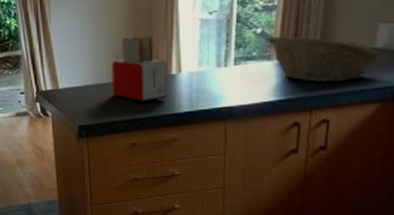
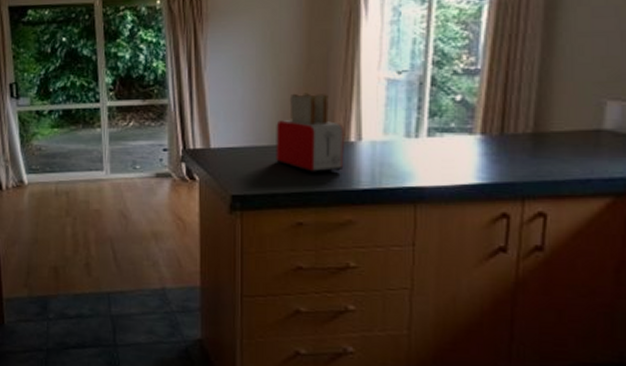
fruit basket: present [266,36,380,83] -> none [467,105,610,168]

